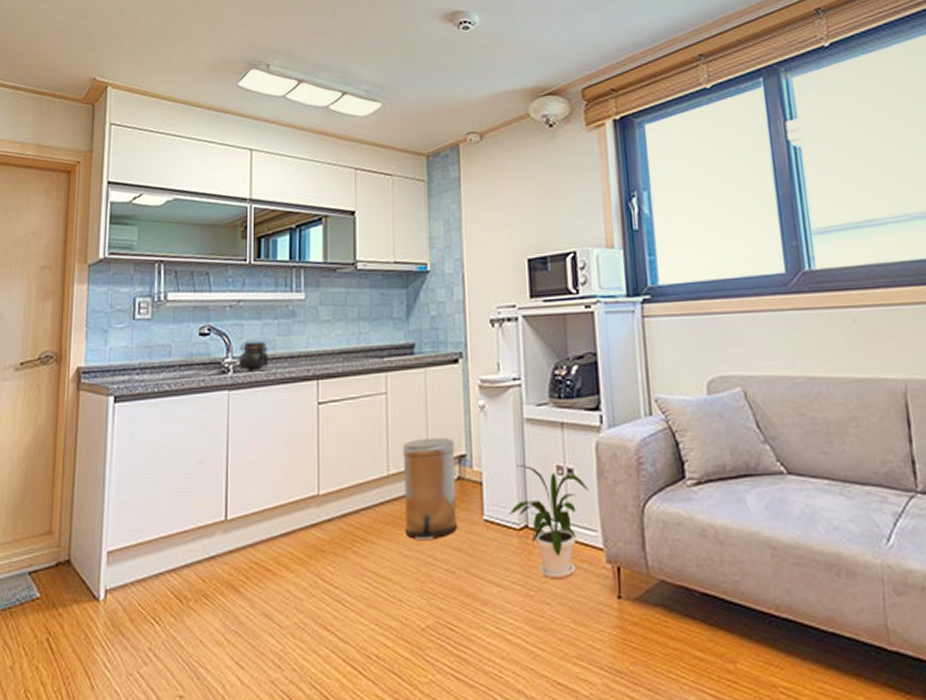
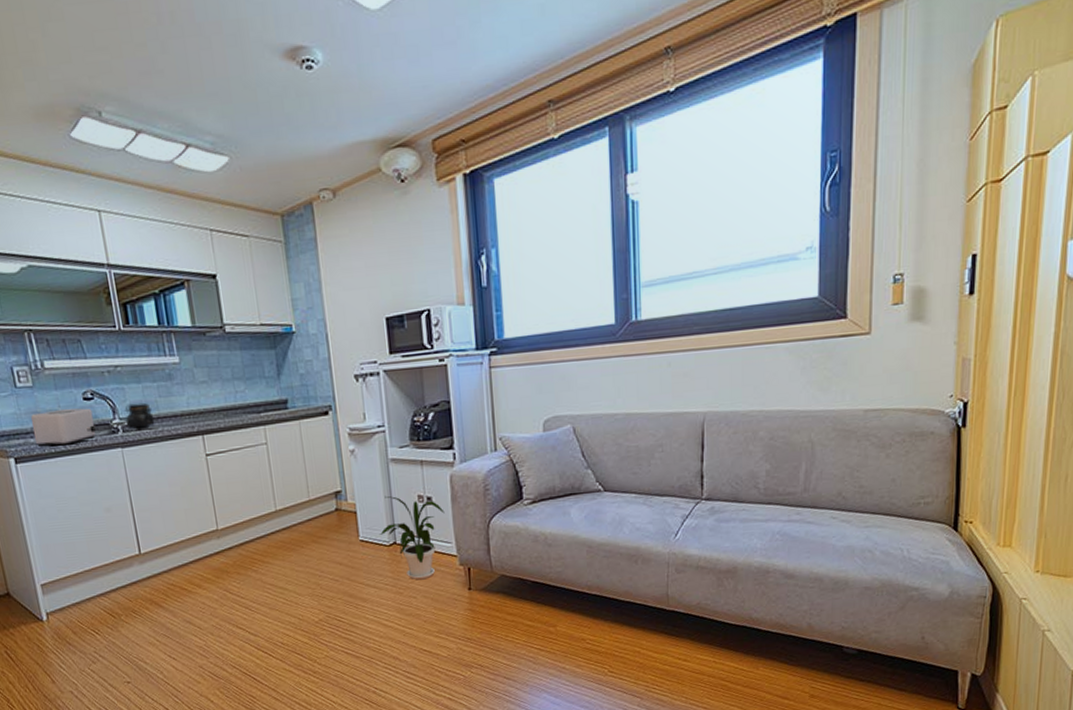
toaster: none [140,343,207,386] -> present [31,408,97,448]
pedal bin: present [402,437,457,541] -> none [285,477,338,560]

